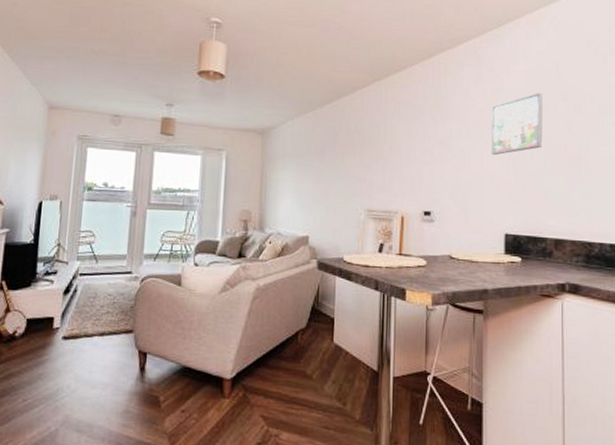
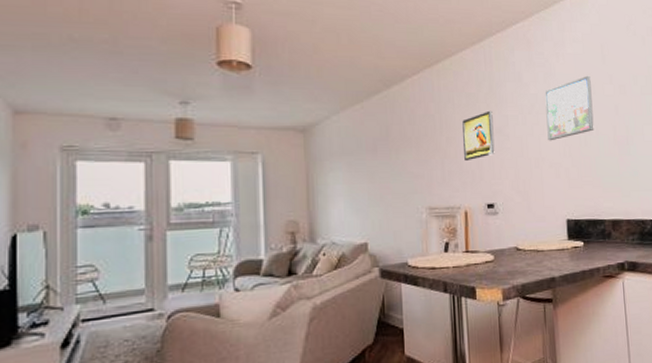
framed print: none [405,123,437,170] -> present [462,110,495,162]

